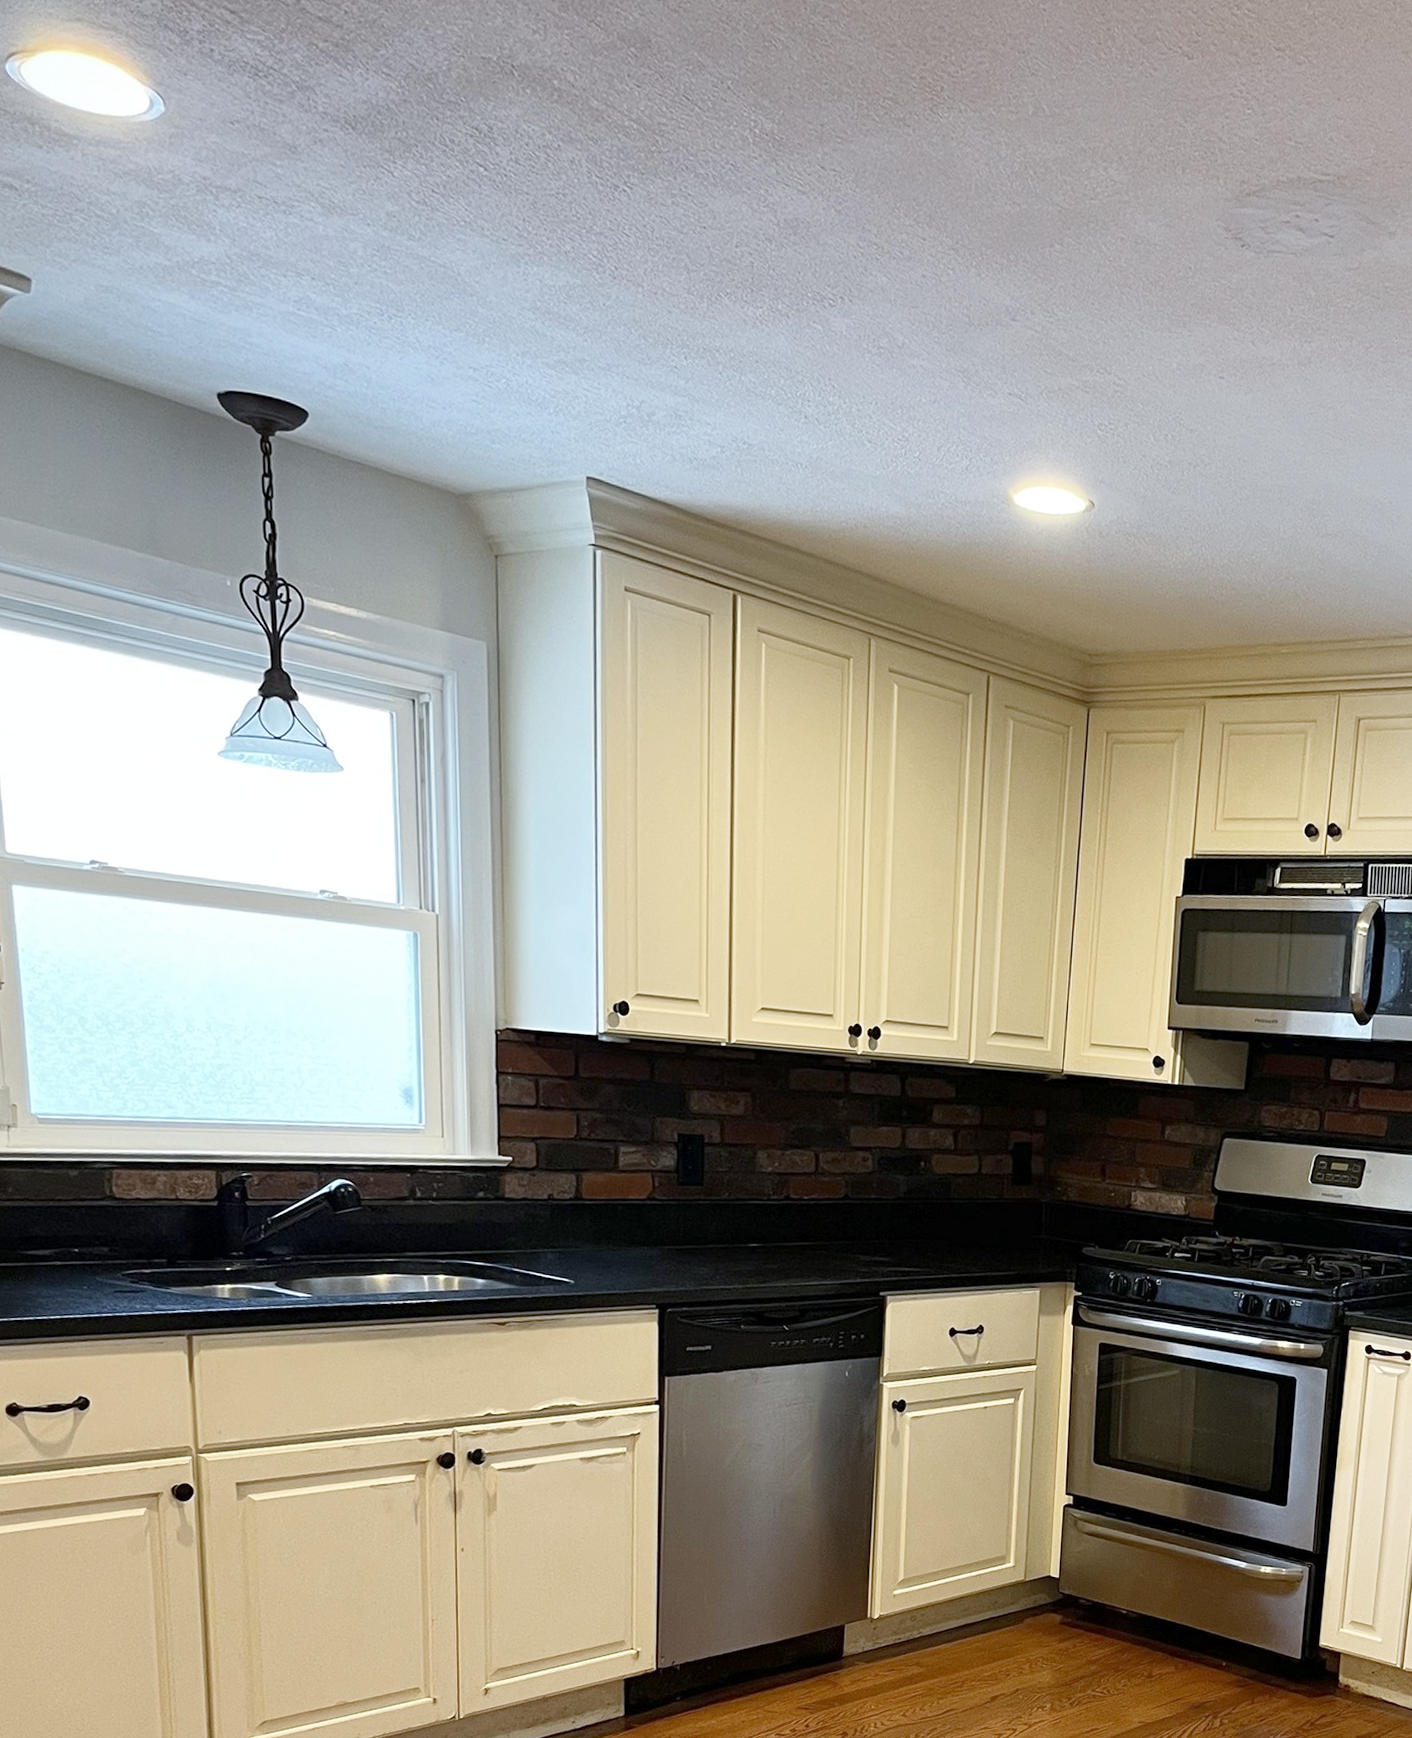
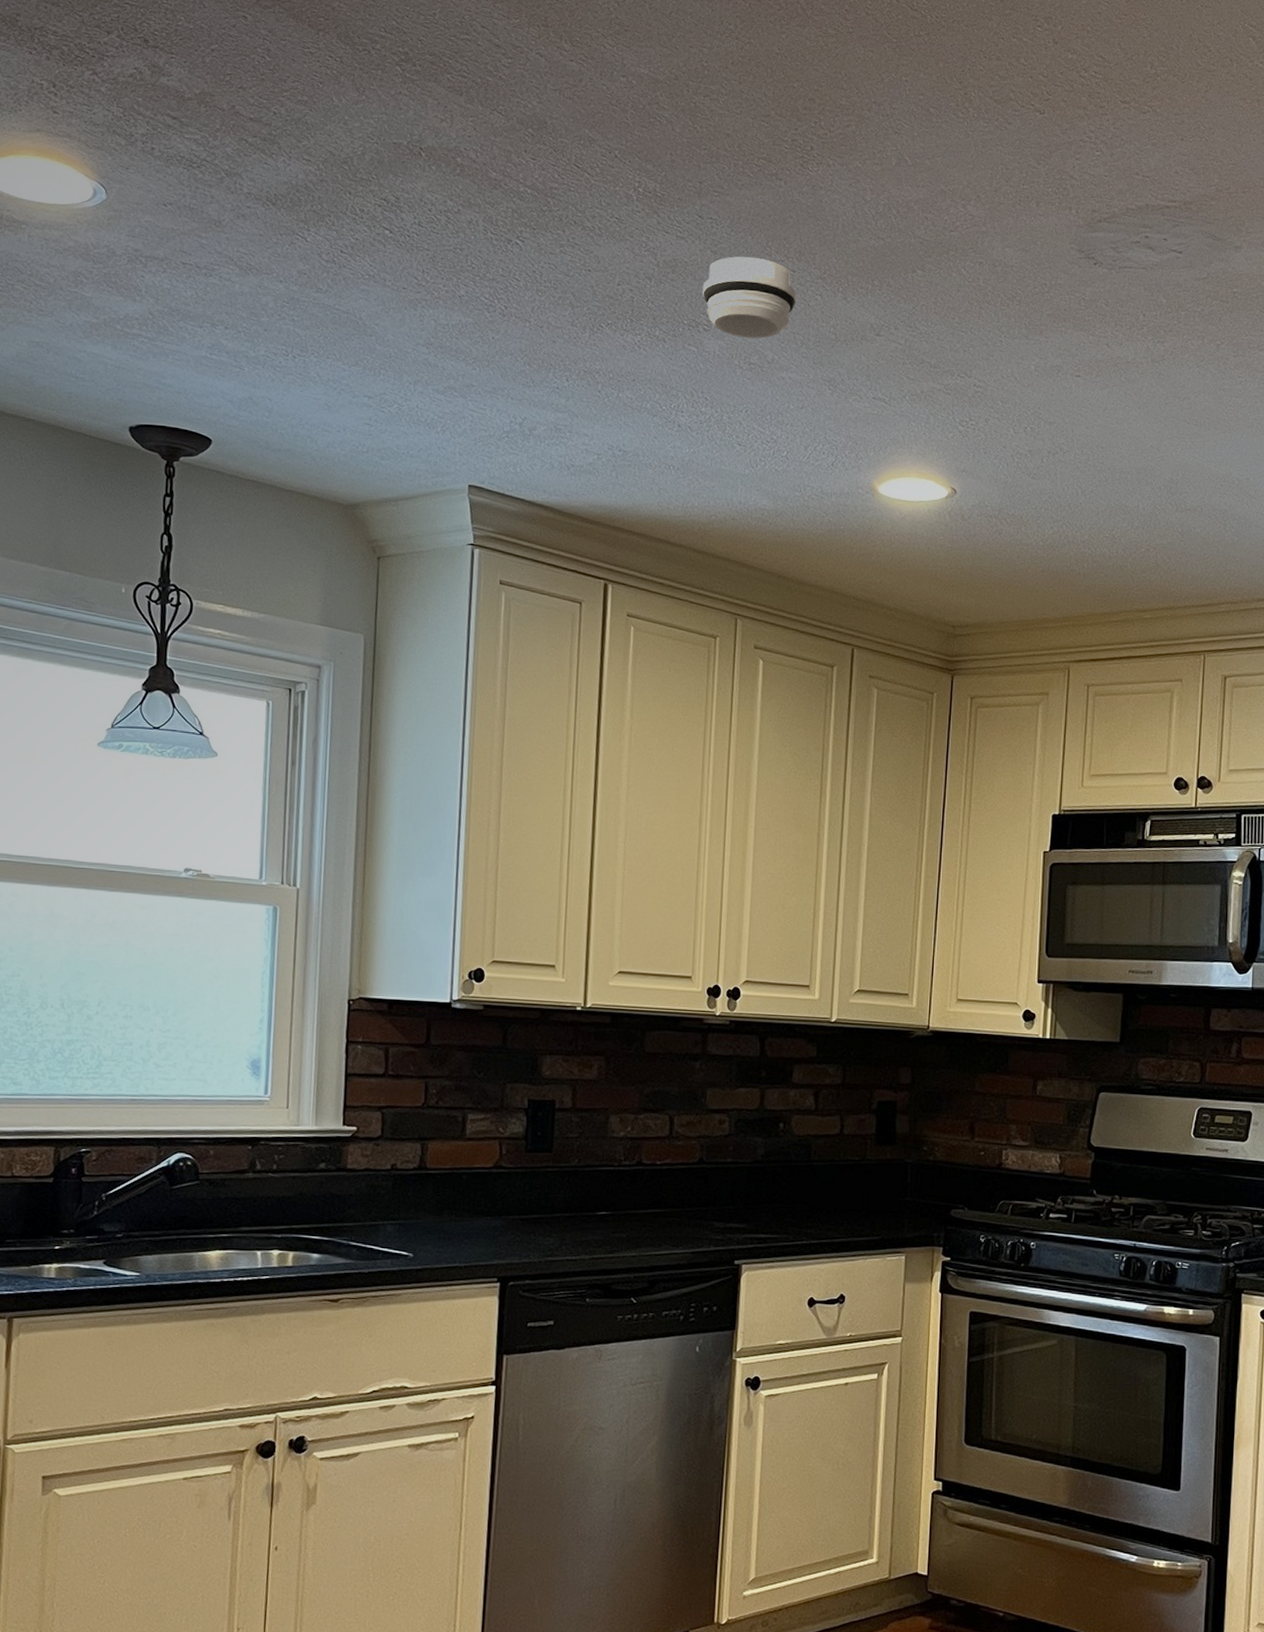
smoke detector: none [826,218,928,319] -> present [702,256,797,339]

